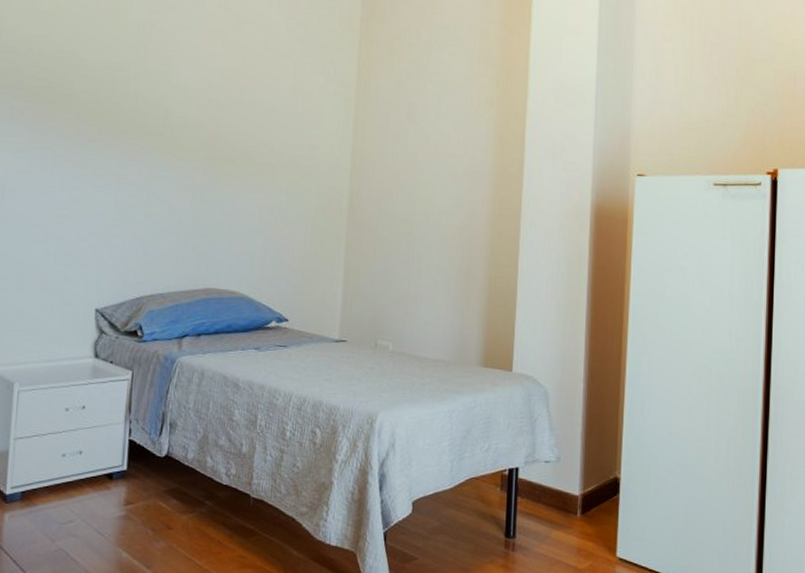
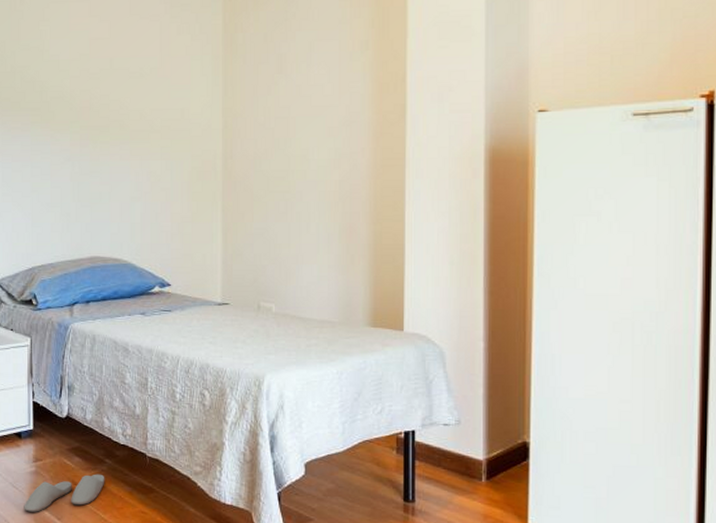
slippers: none [108,517,204,561] -> present [24,474,105,512]

